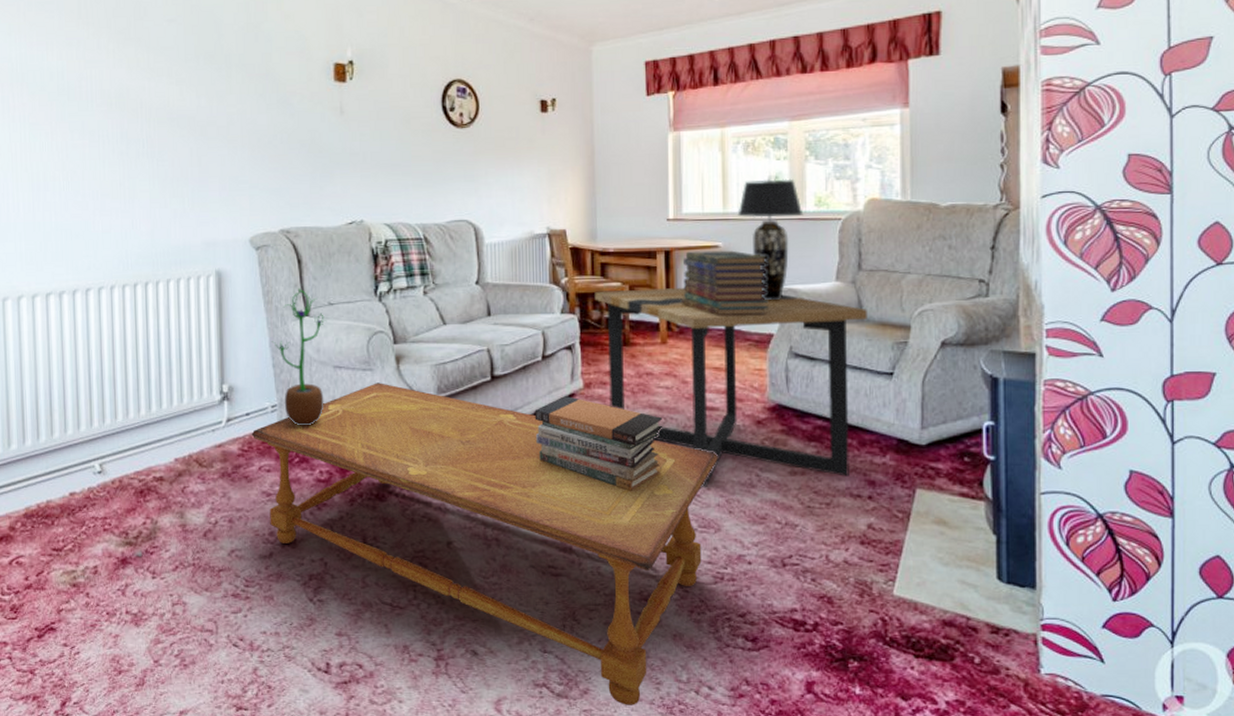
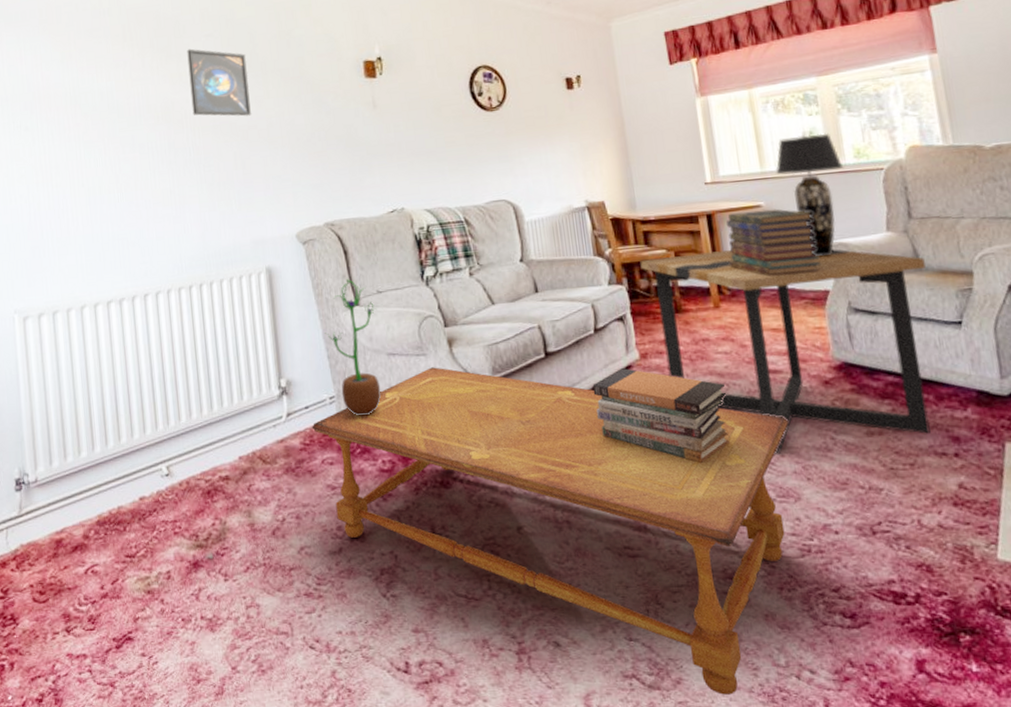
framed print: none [146,33,211,111] -> present [187,48,251,117]

